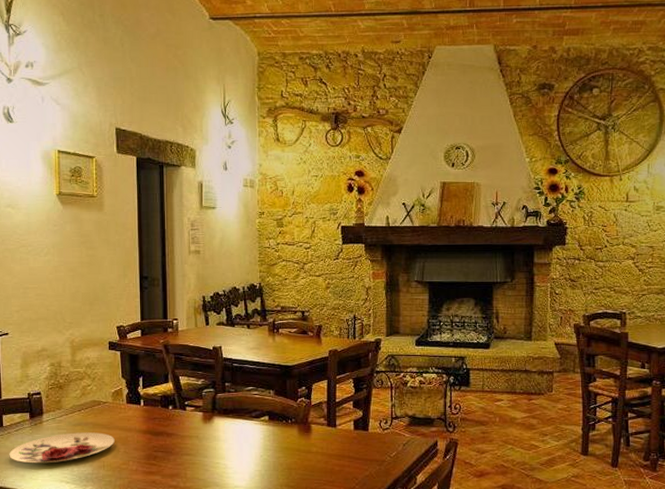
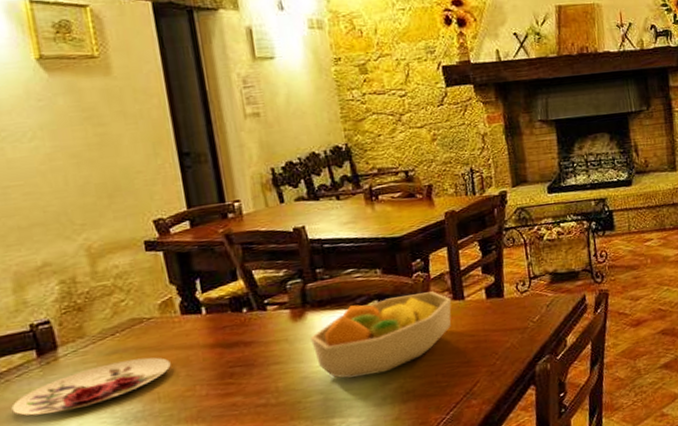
fruit bowl: none [215,416,326,478] -> present [310,291,452,379]

